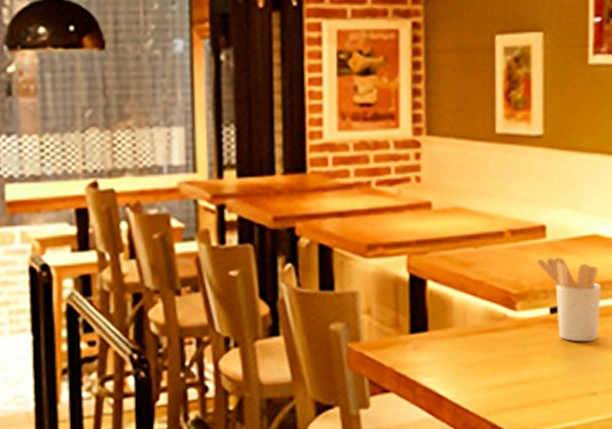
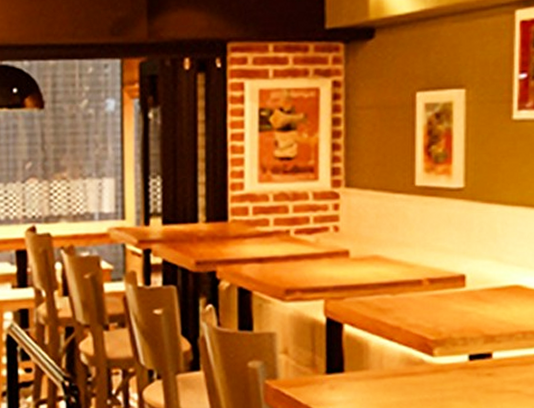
utensil holder: present [537,257,602,342] -> none [456,306,524,389]

